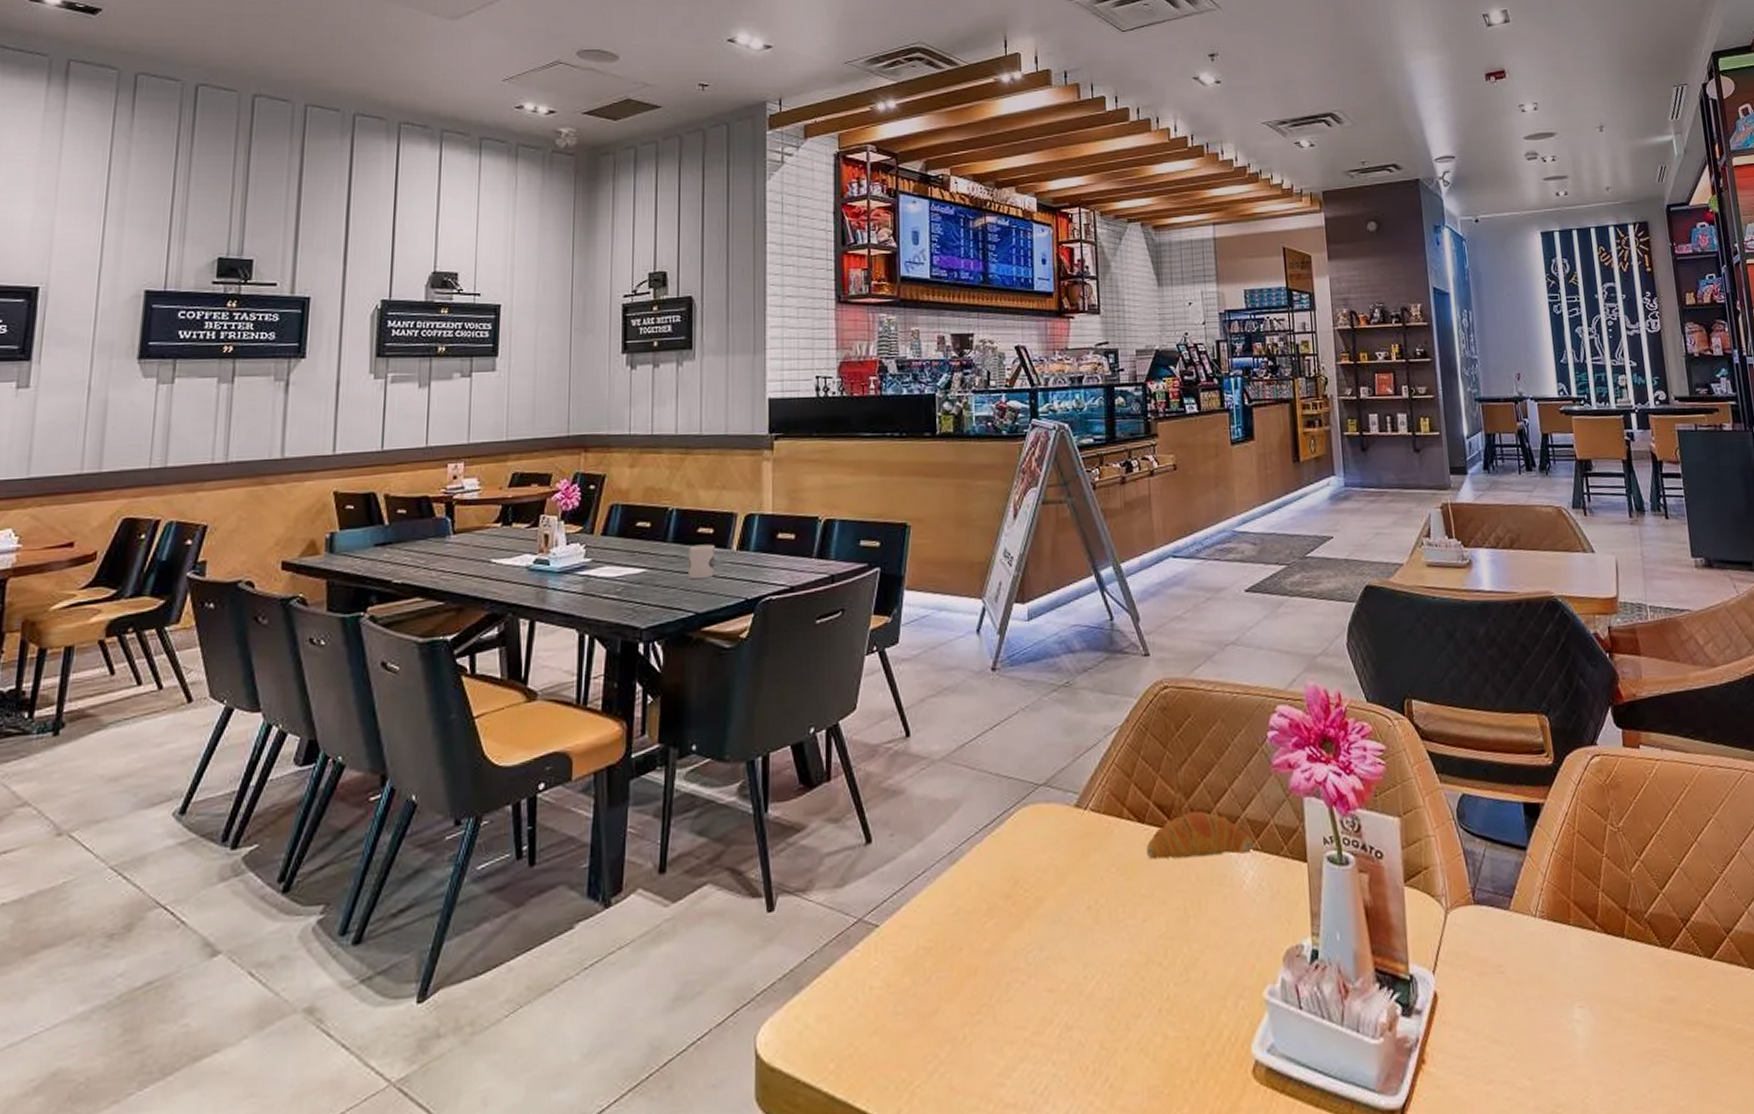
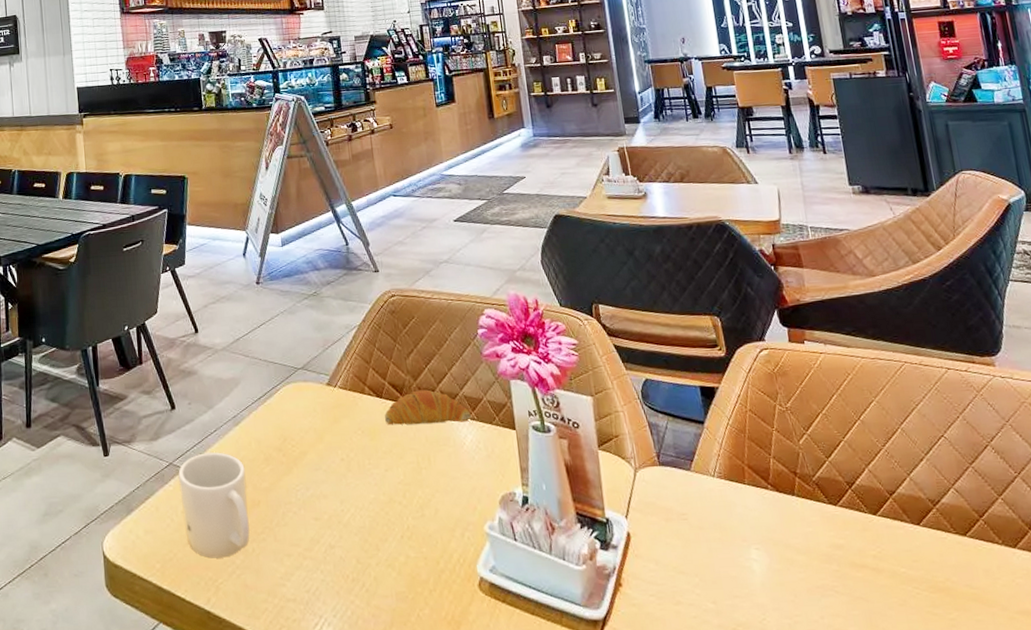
mug: present [687,544,716,580] -> none [29,195,48,221]
mug: none [869,901,962,1052] -> present [178,452,250,558]

